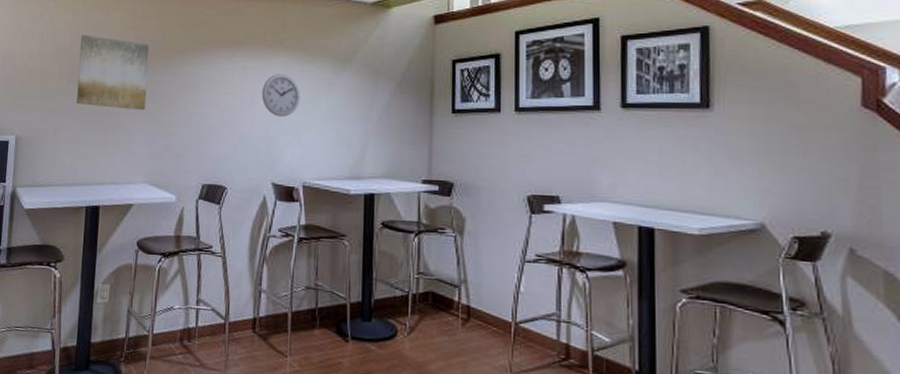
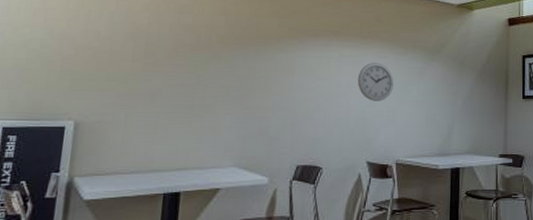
wall art: present [76,35,150,111] -> none [154,17,242,95]

